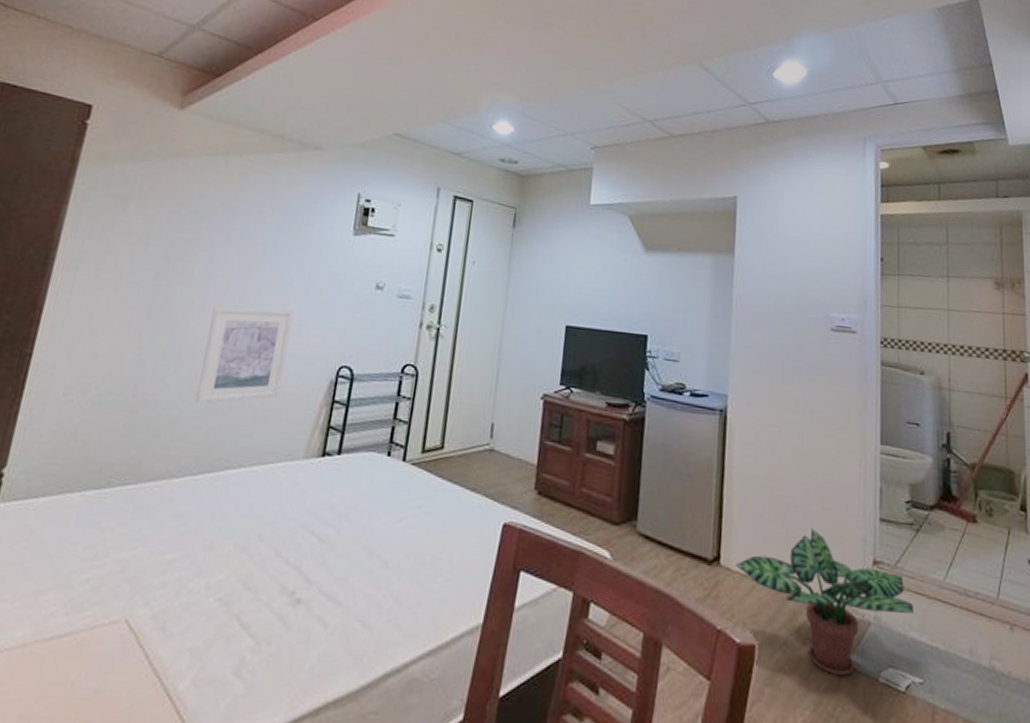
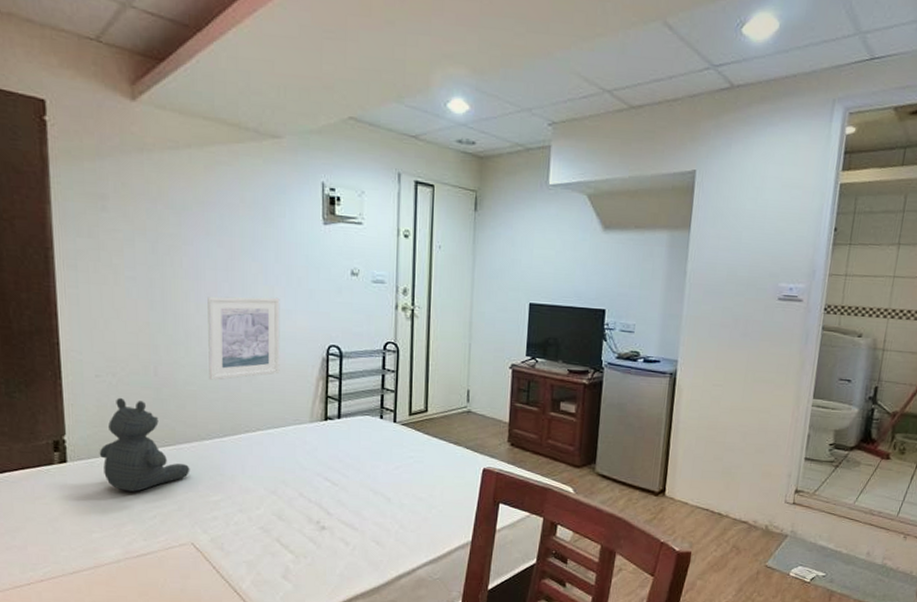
teddy bear: none [39,421,148,546] -> present [99,397,190,492]
potted plant: present [734,528,915,677] -> none [677,466,826,572]

